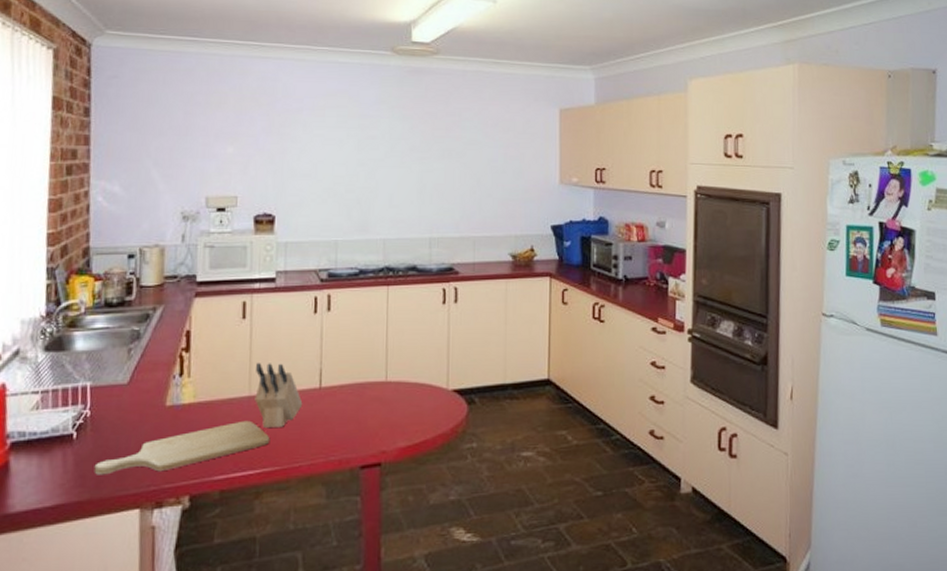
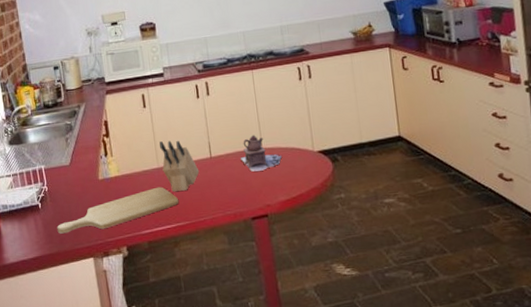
teapot: none [357,364,408,409] -> present [240,135,282,172]

